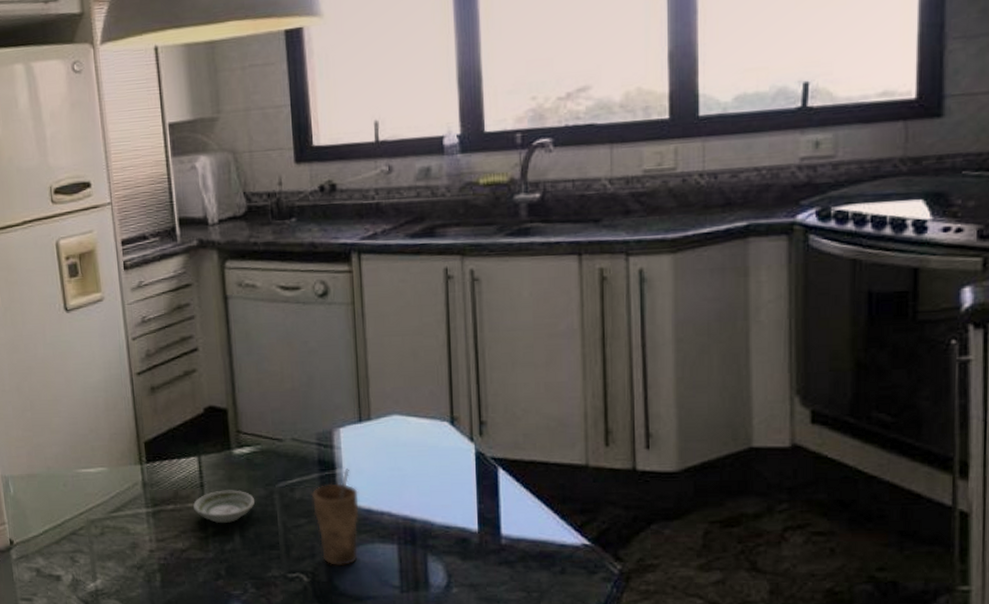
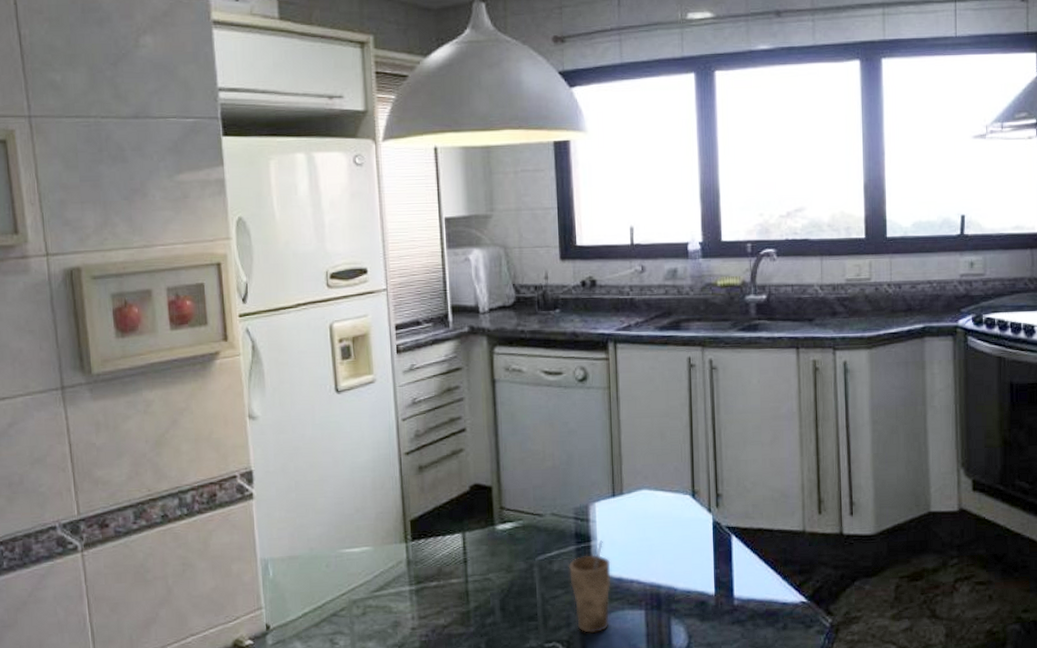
saucer: present [192,490,255,523] -> none [455,564,516,597]

